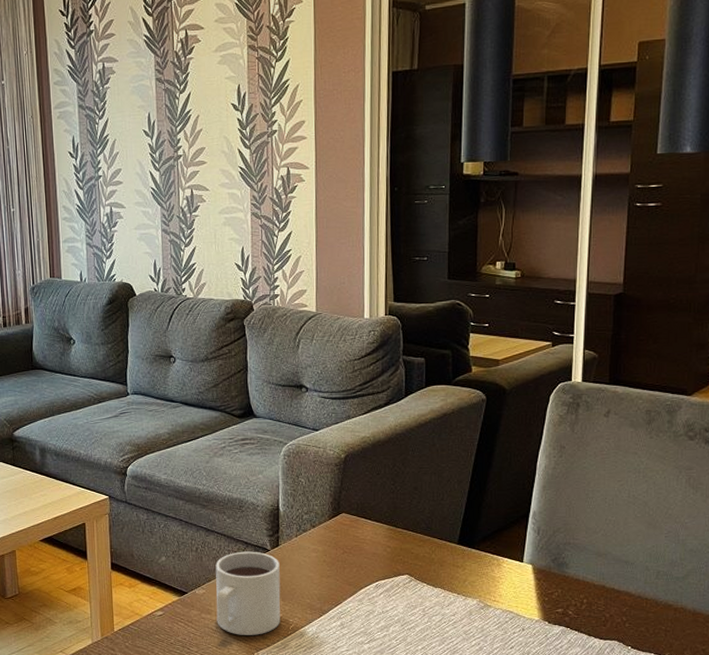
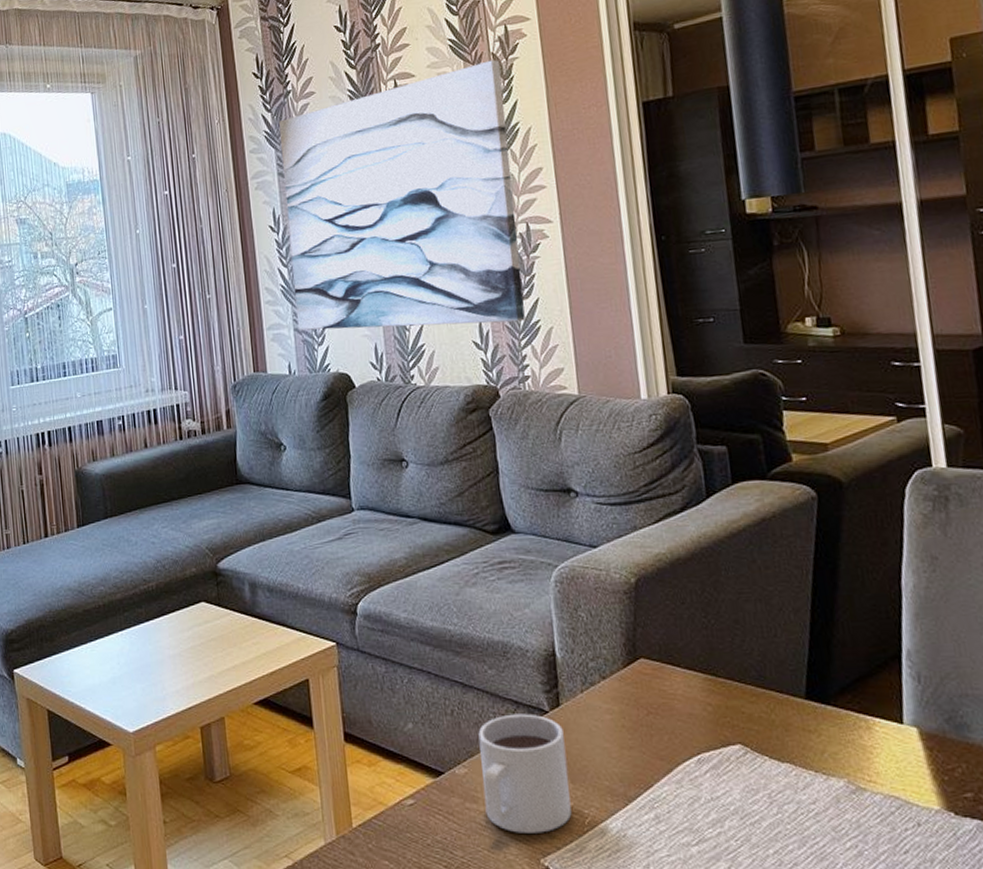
wall art: none [82,20,280,250] -> present [279,59,526,331]

